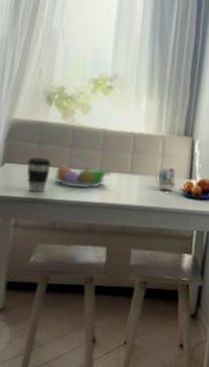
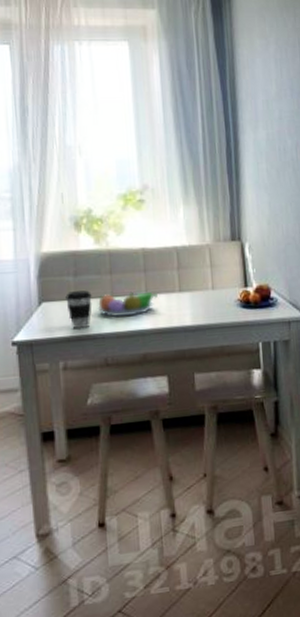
mug: present [155,167,176,190] -> none [207,277,231,303]

